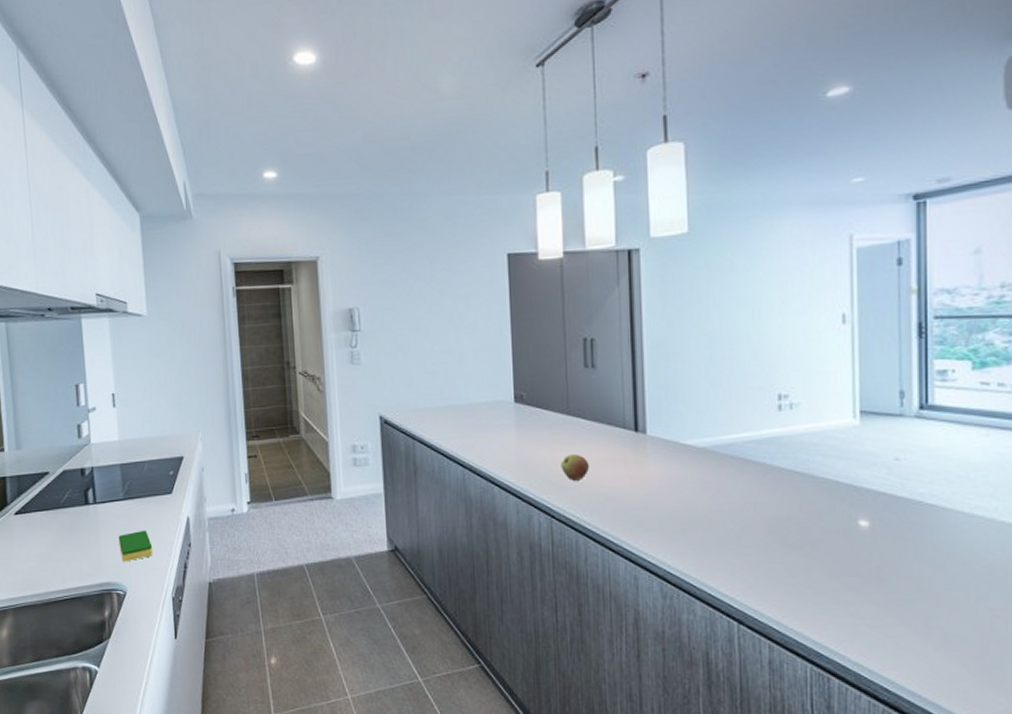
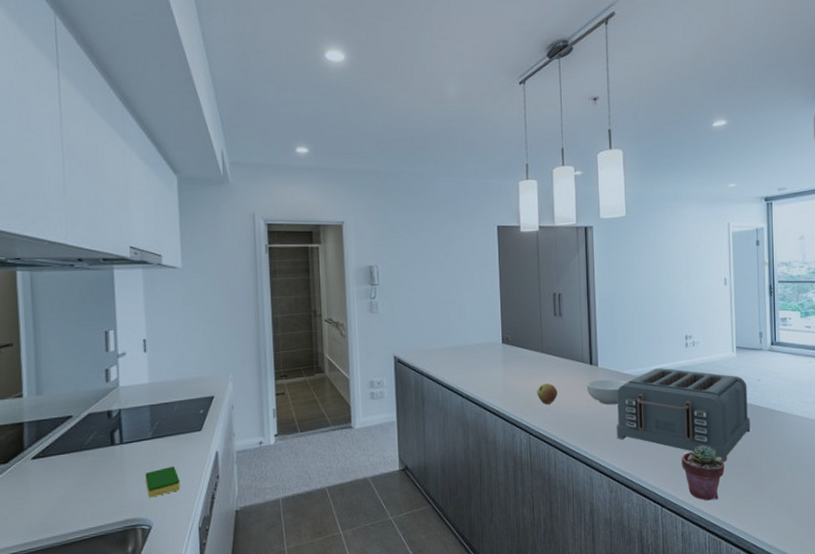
cereal bowl: none [629,451,690,485] -> present [586,379,628,405]
toaster: none [673,438,882,571] -> present [617,368,750,463]
potted succulent: none [770,544,838,621] -> present [682,444,725,501]

